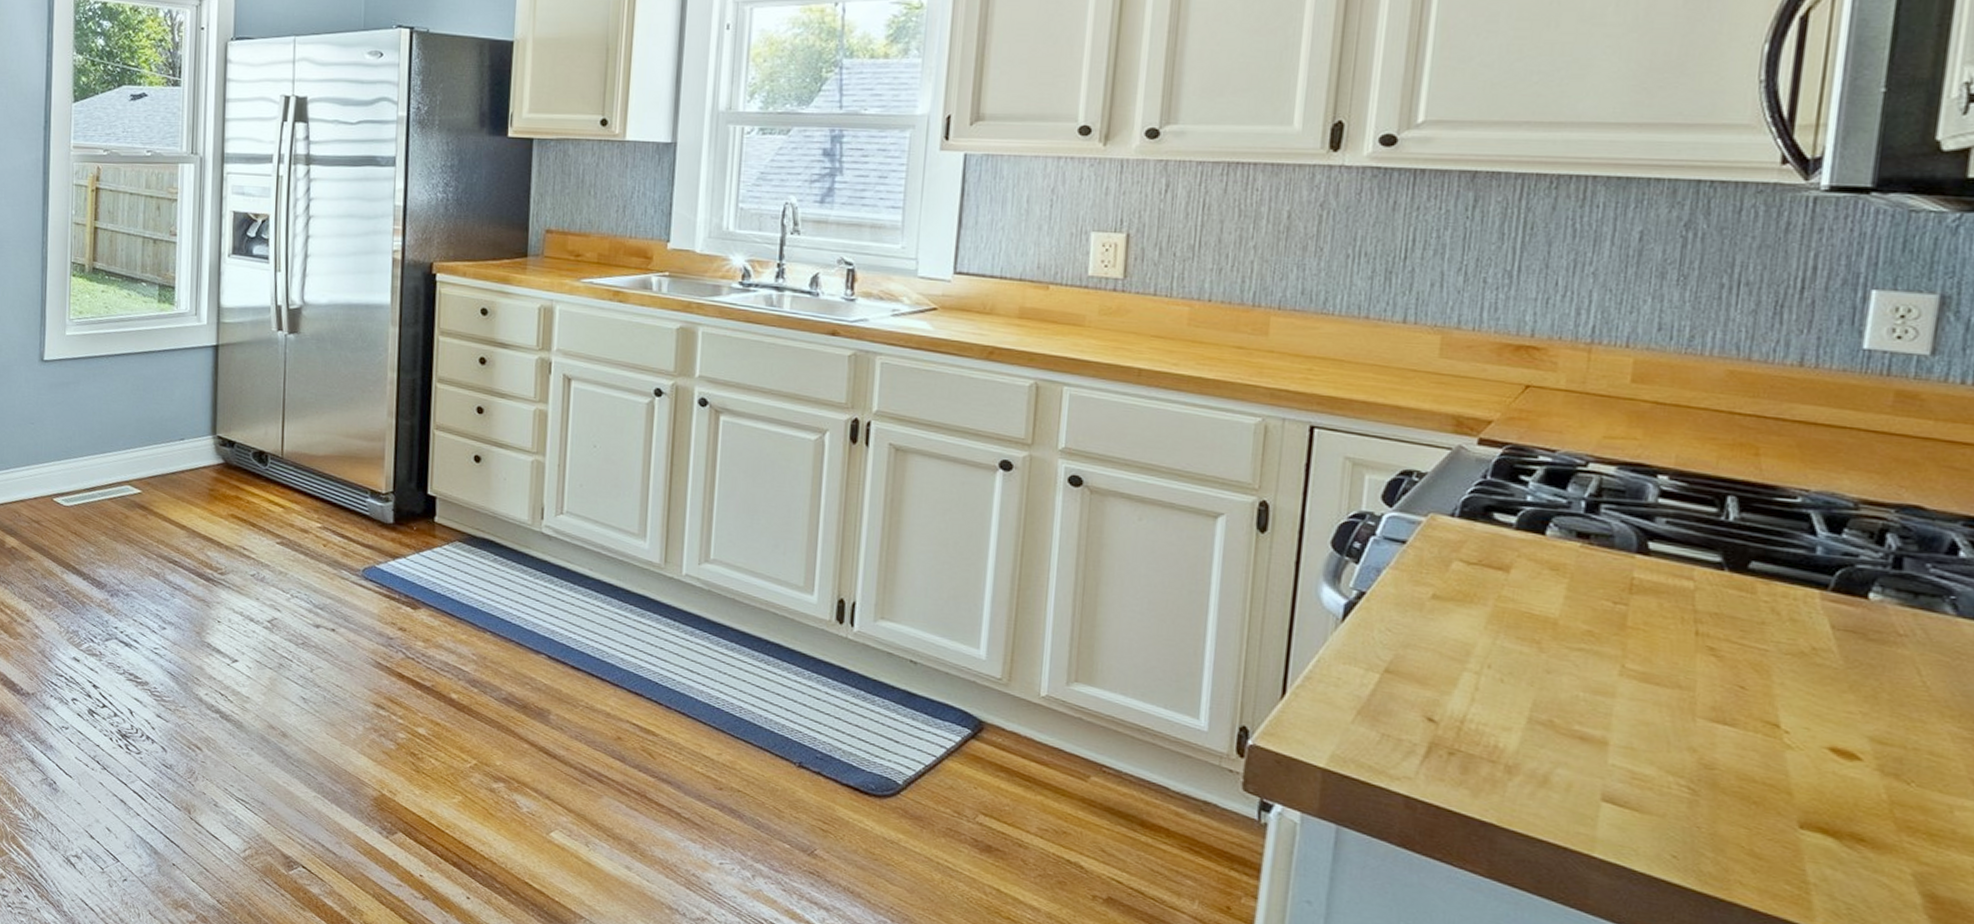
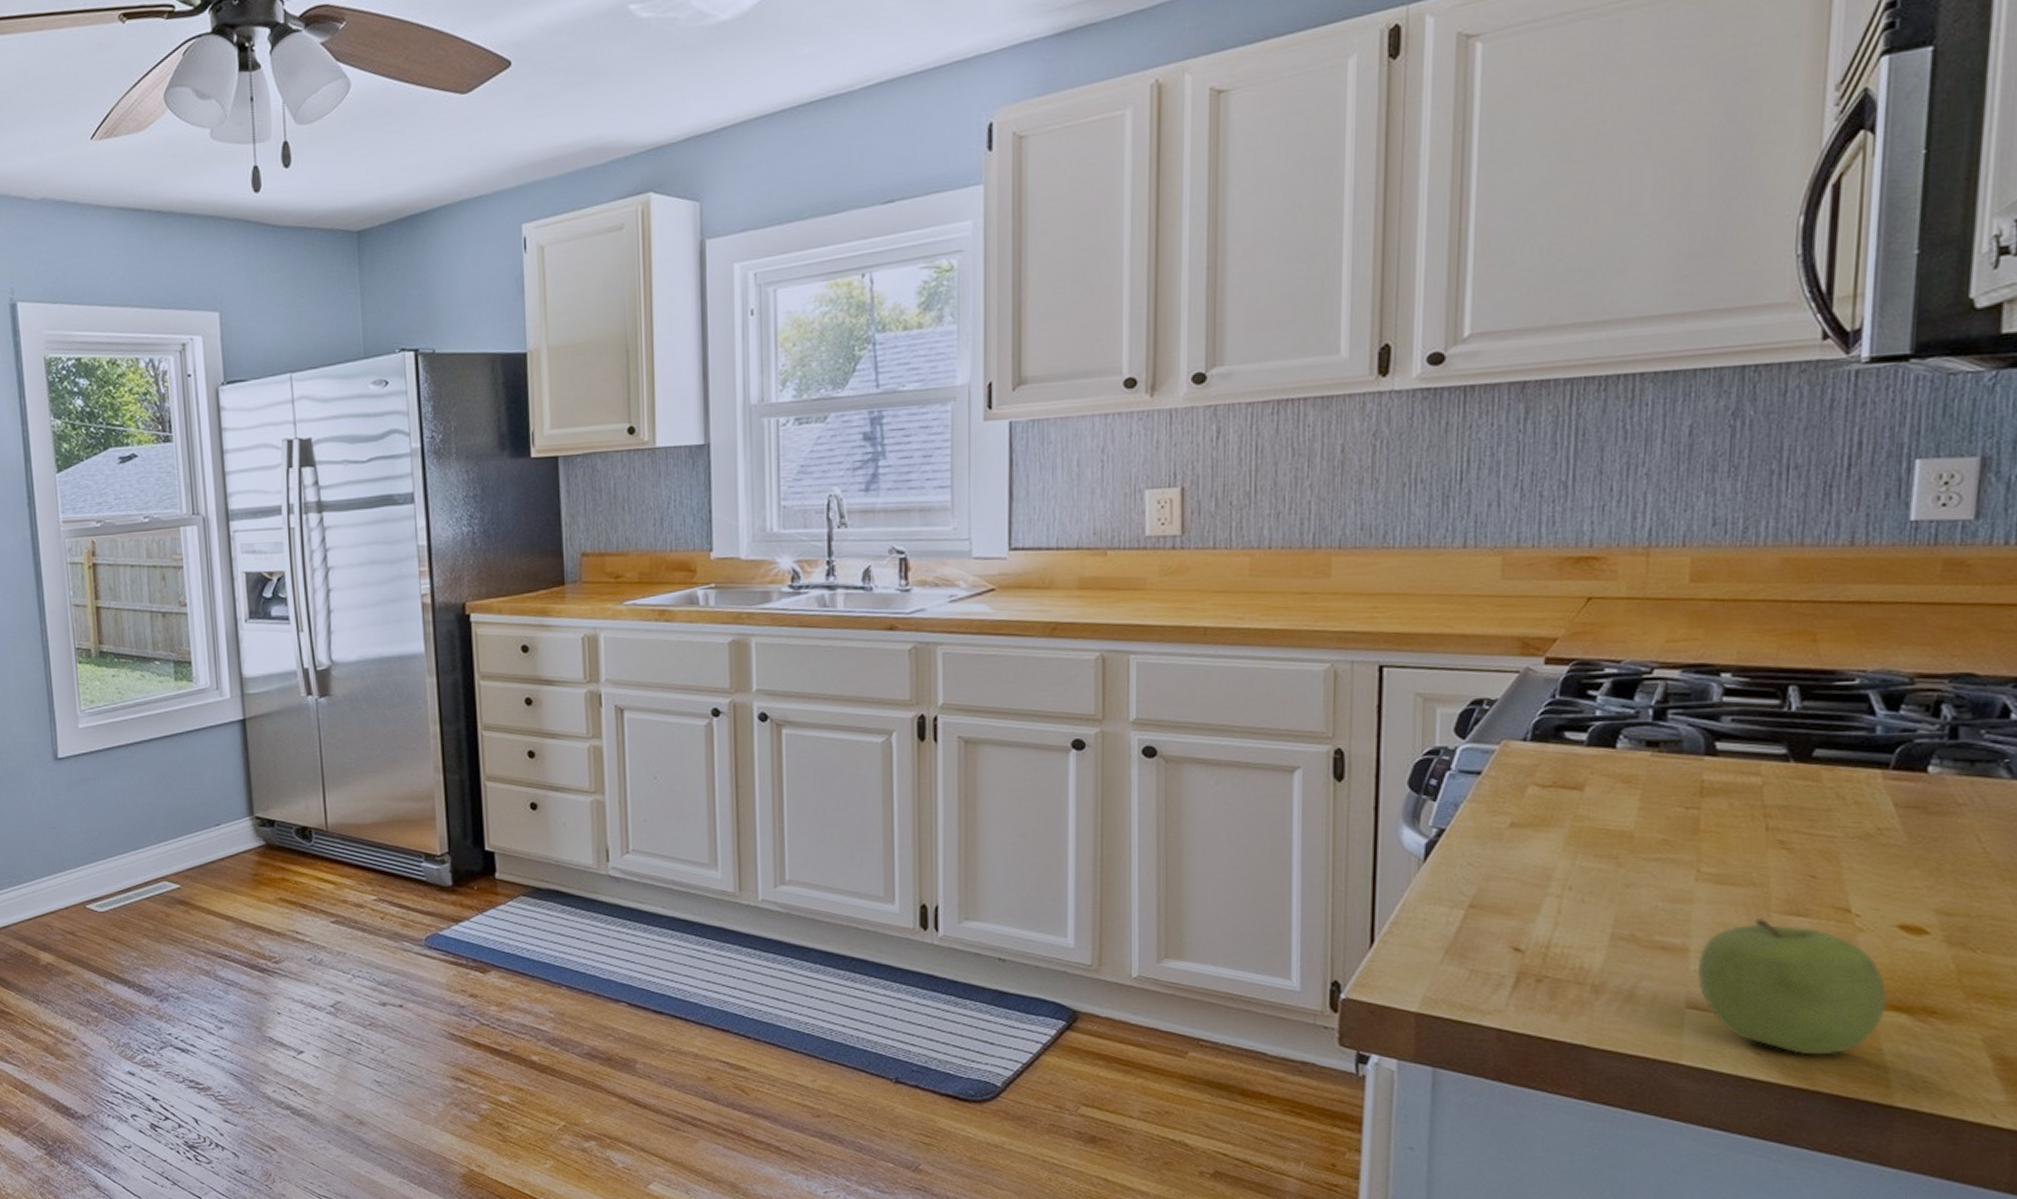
fruit: none [1614,722,1815,869] -> present [1696,919,1888,1055]

